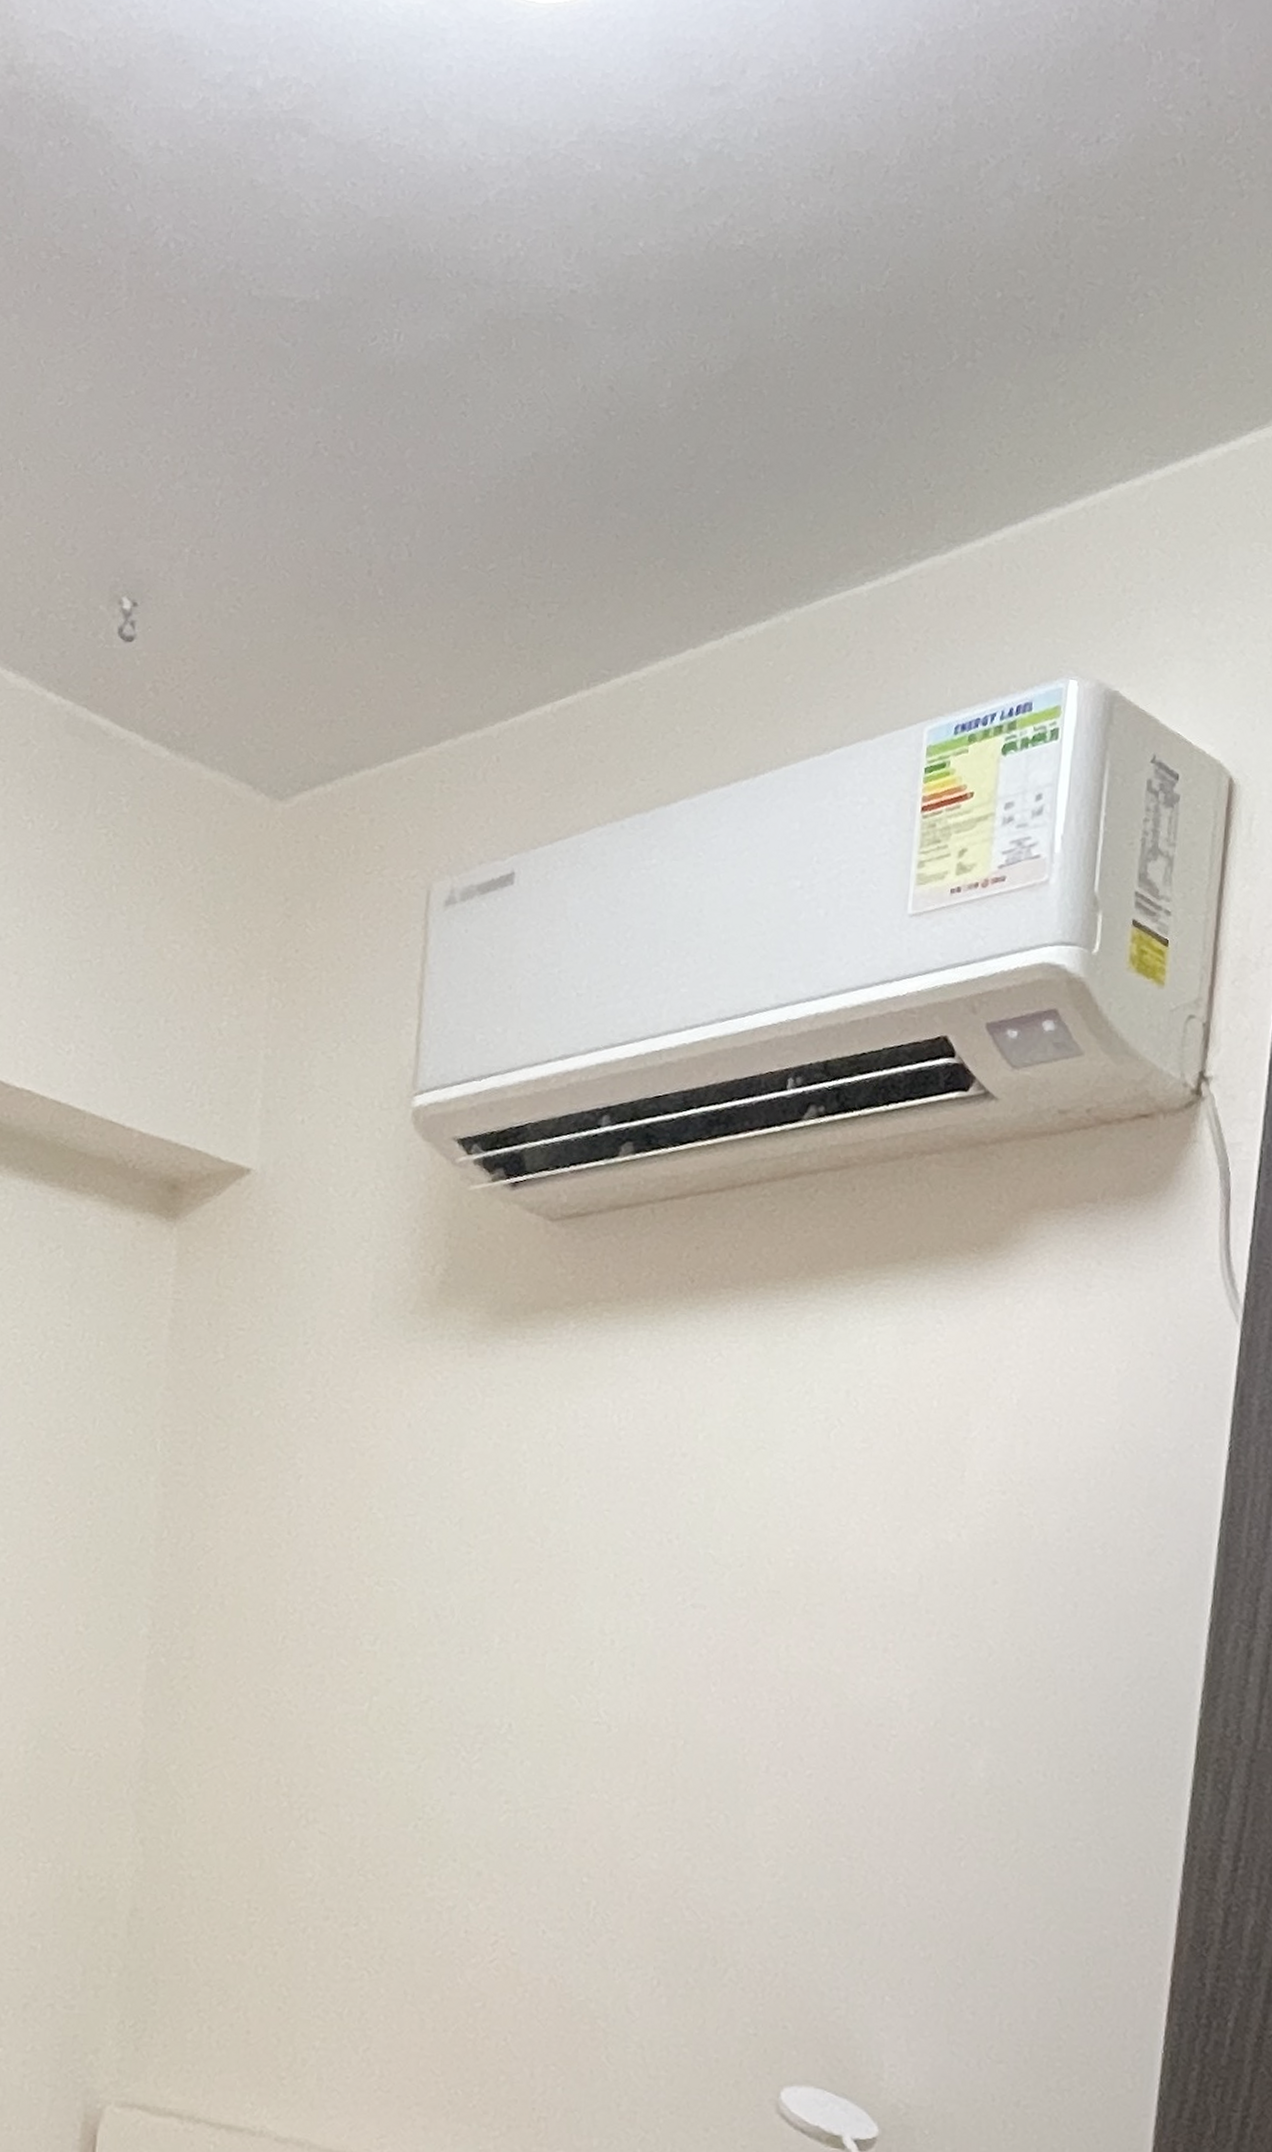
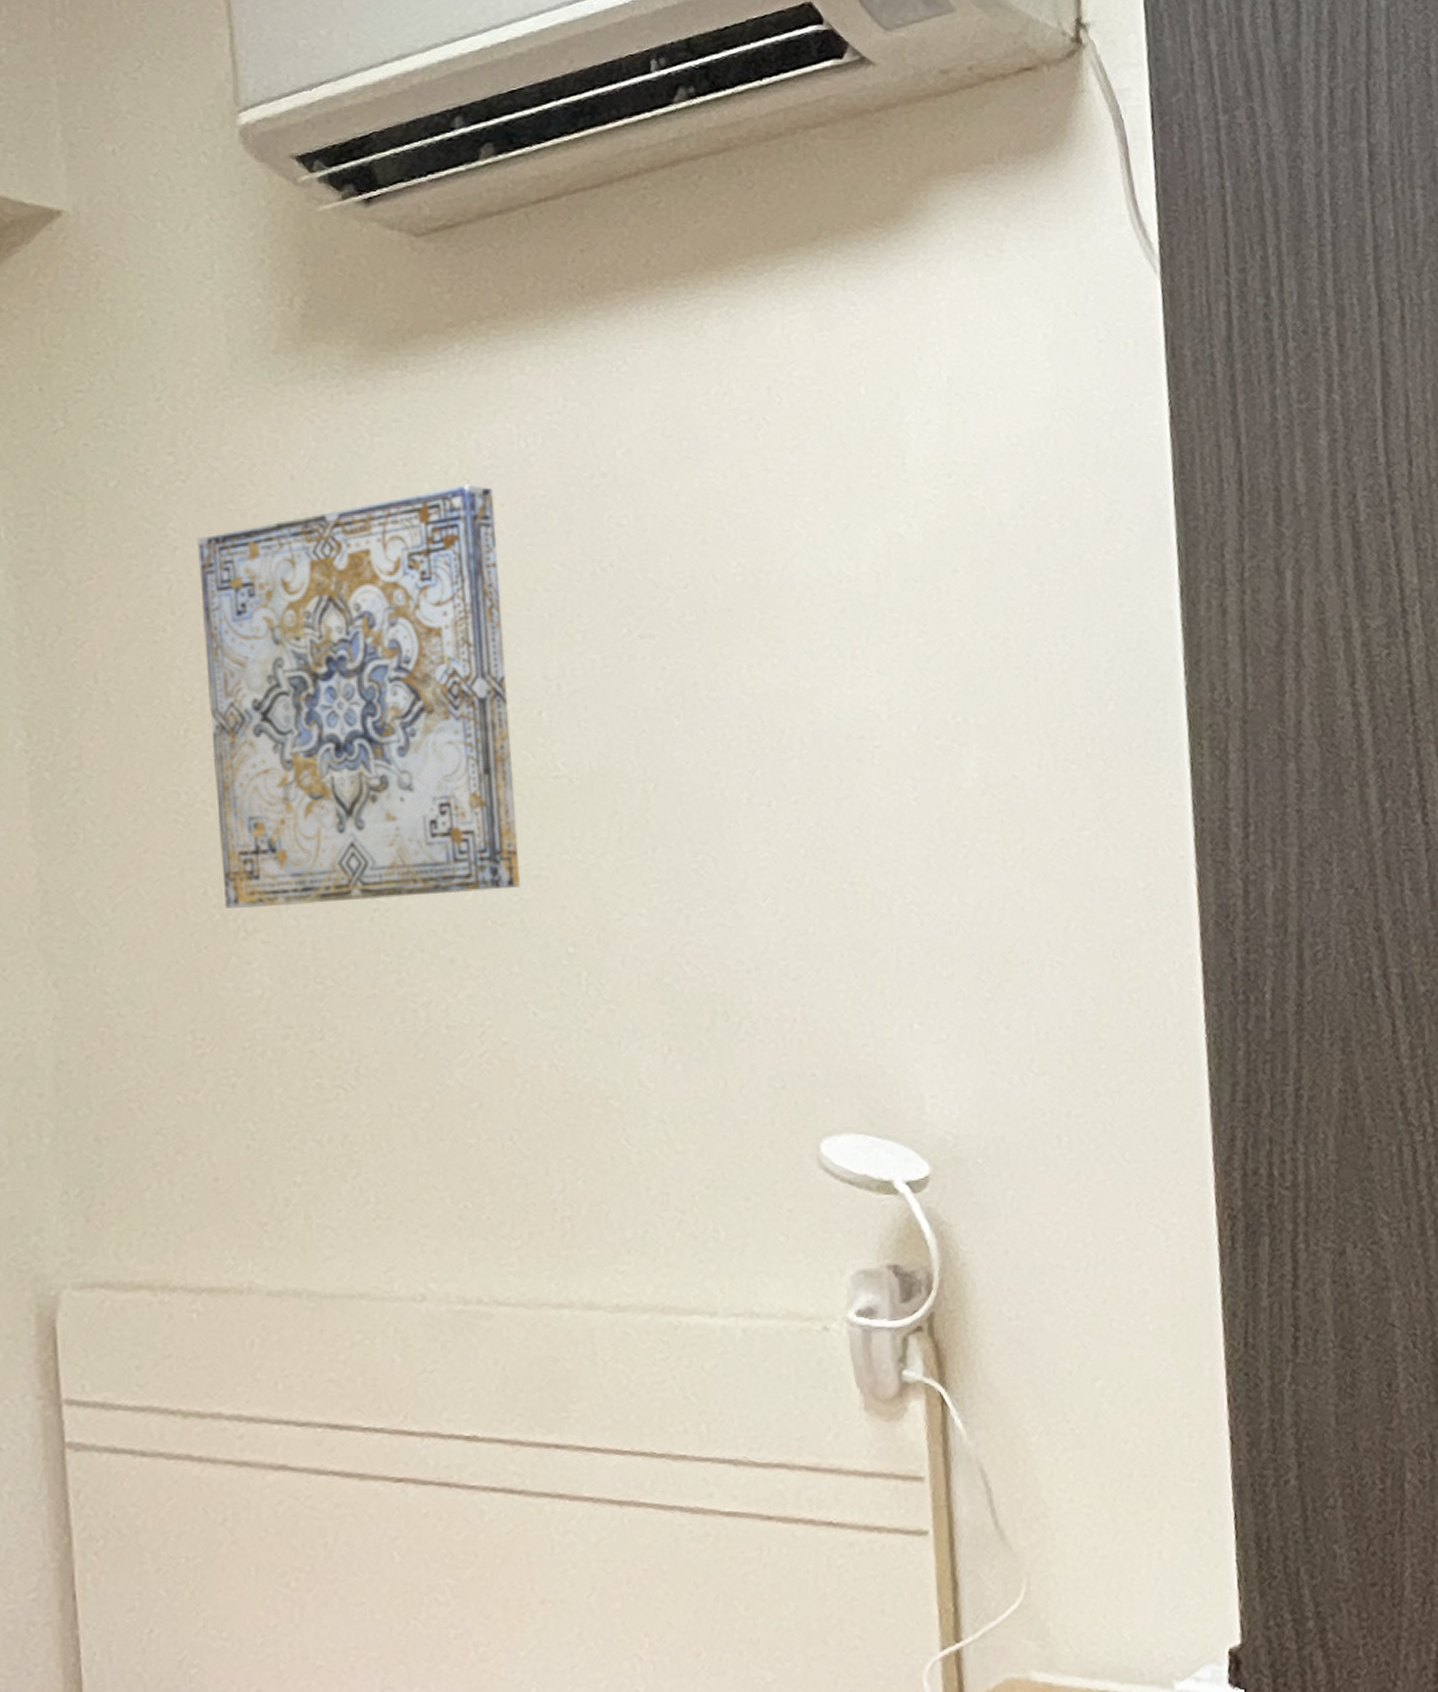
wall art: none [292,1449,583,1817] -> present [197,484,521,909]

